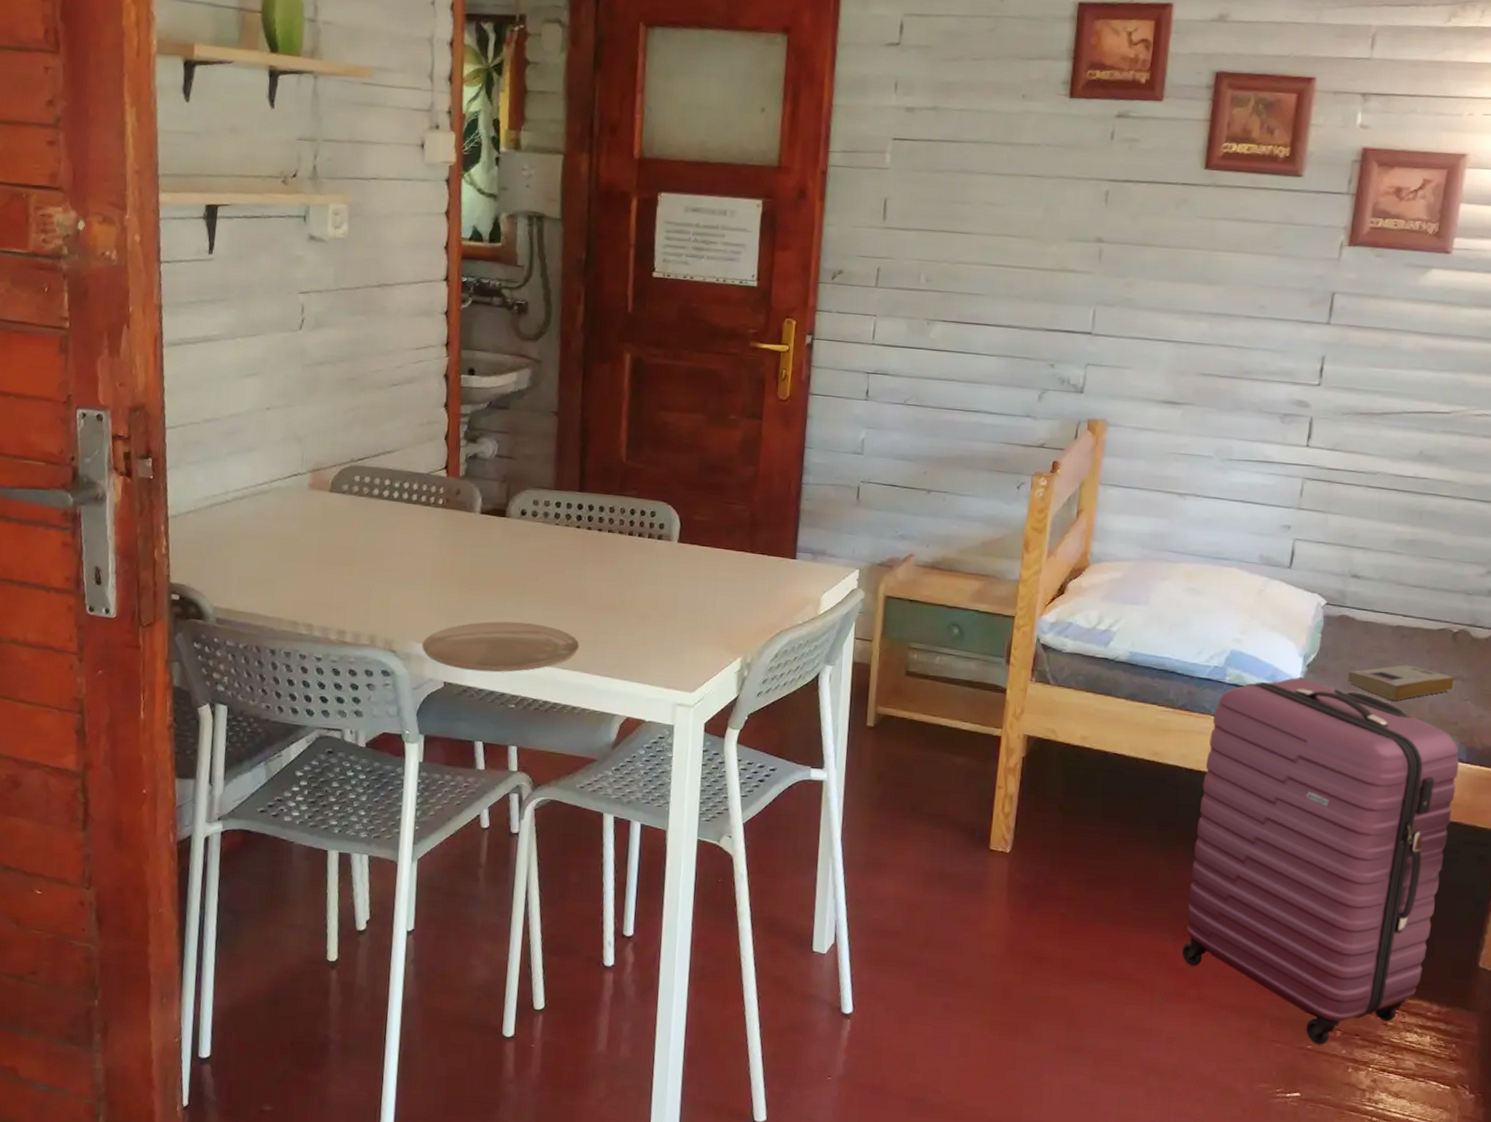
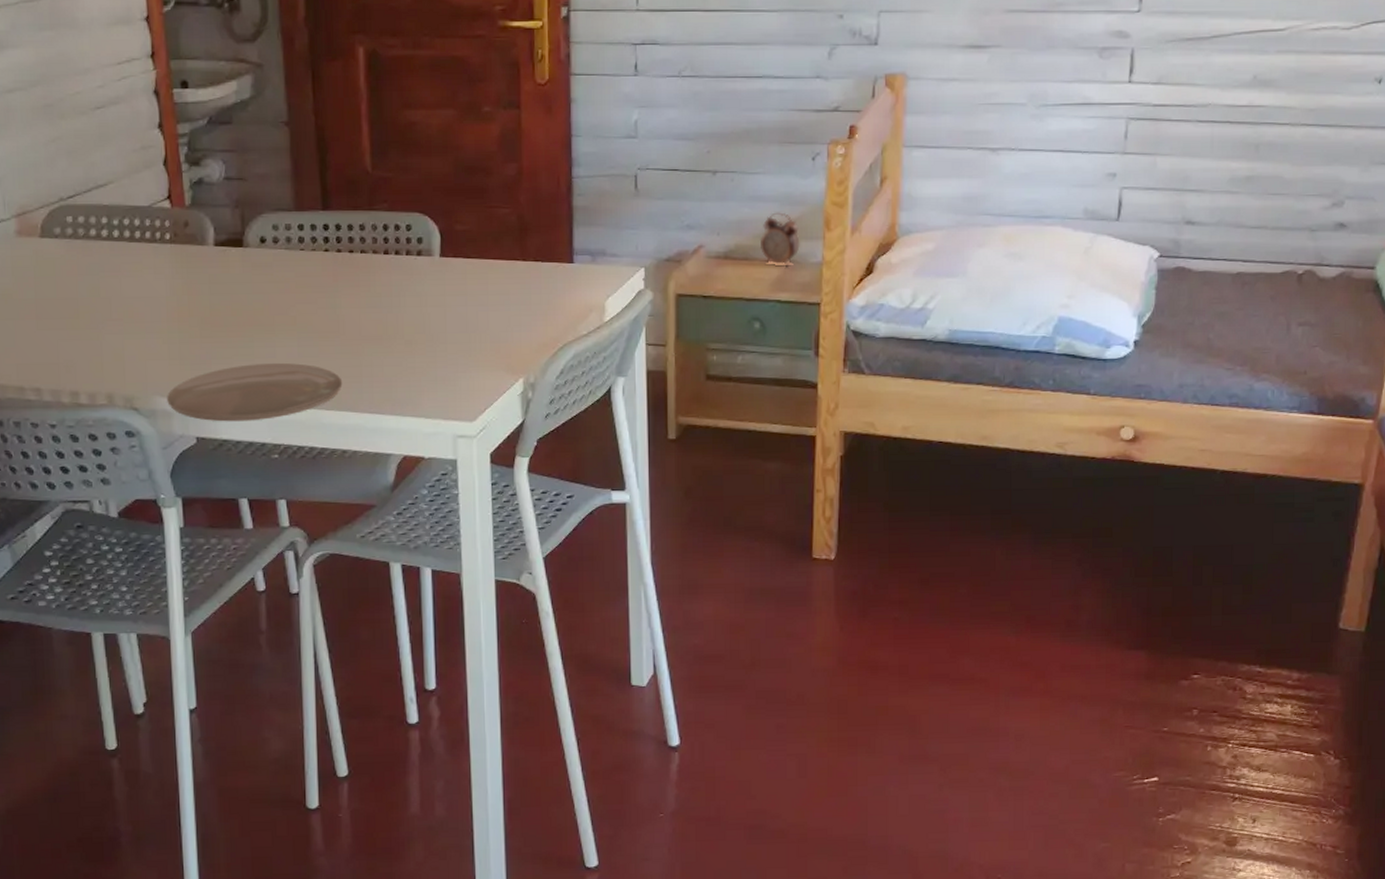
alarm clock: none [964,531,1001,581] -> present [759,212,800,266]
suitcase: present [1182,677,1460,1045] -> none [1025,340,1310,725]
book: present [1348,665,1455,701] -> none [1187,314,1302,355]

